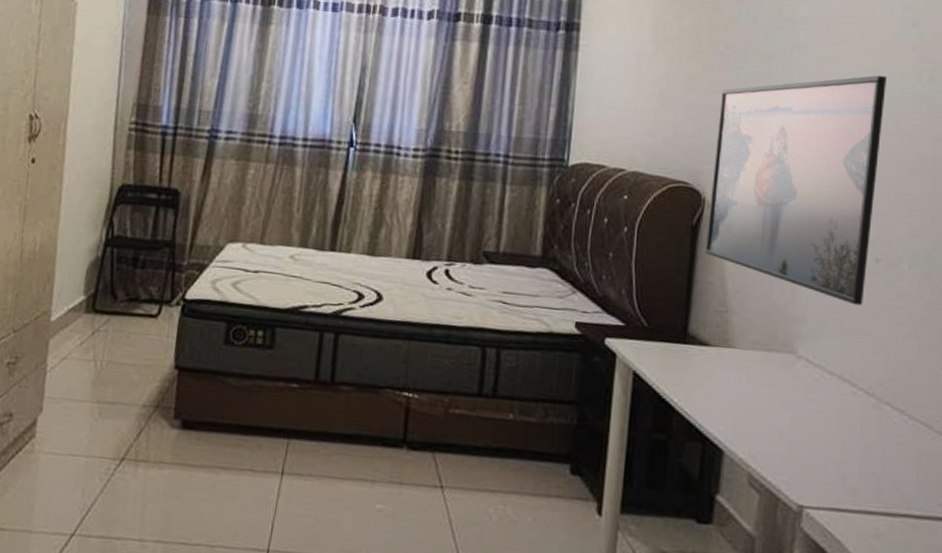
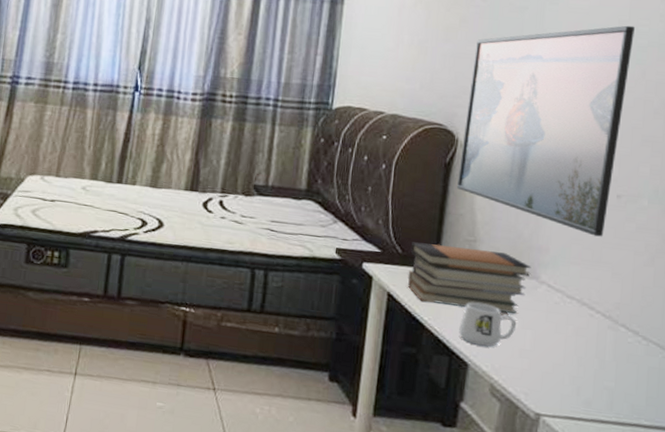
book stack: none [654,313,788,393] -> present [407,242,531,314]
mug: none [712,380,774,431] -> present [459,302,517,347]

